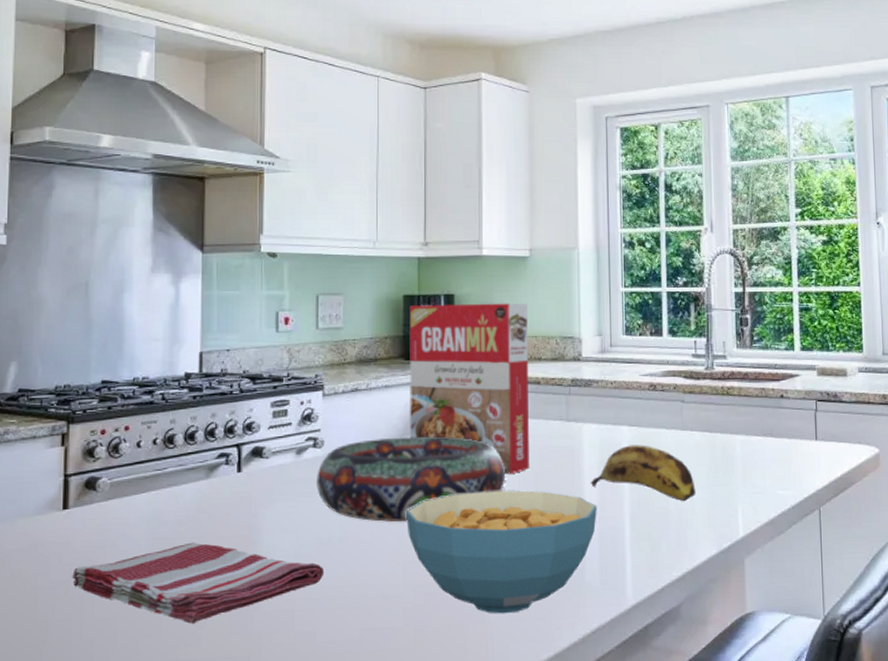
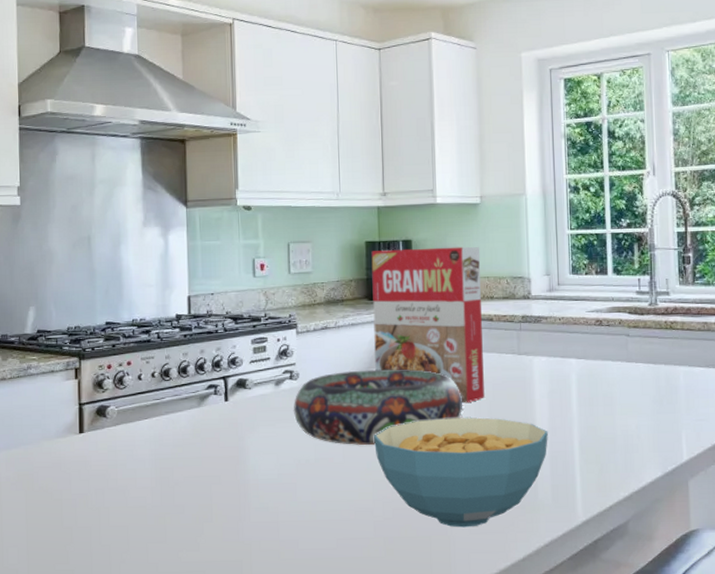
dish towel: present [71,542,325,624] -> none [89,462,304,532]
banana: present [590,445,696,502] -> none [541,376,641,428]

